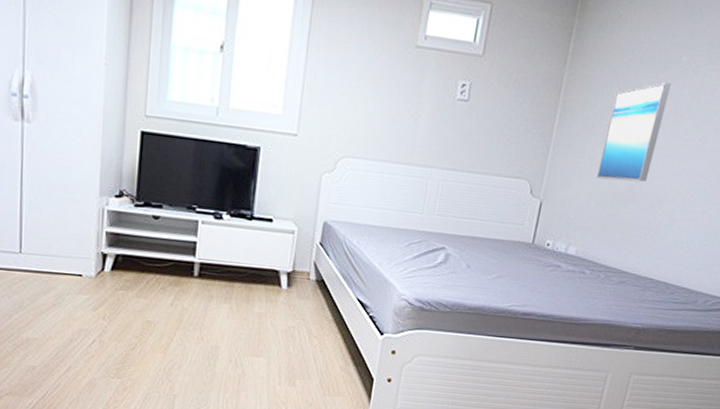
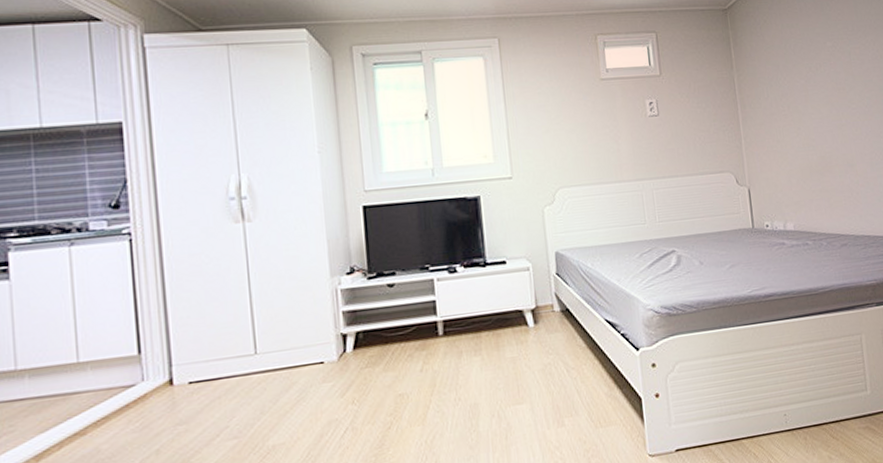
wall art: present [596,82,671,182] -> none [782,65,834,158]

